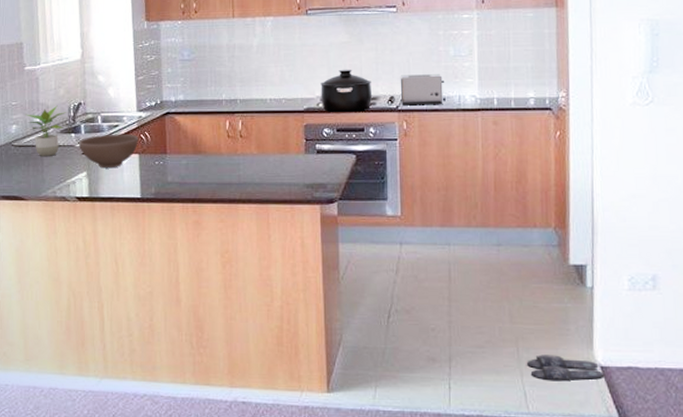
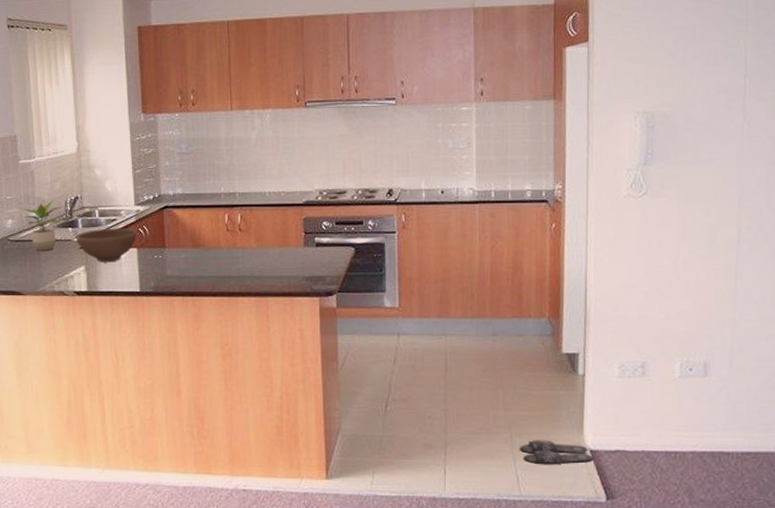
saucepan: present [321,69,373,112] -> none [320,162,372,205]
toaster: present [400,74,444,106] -> none [398,167,442,199]

